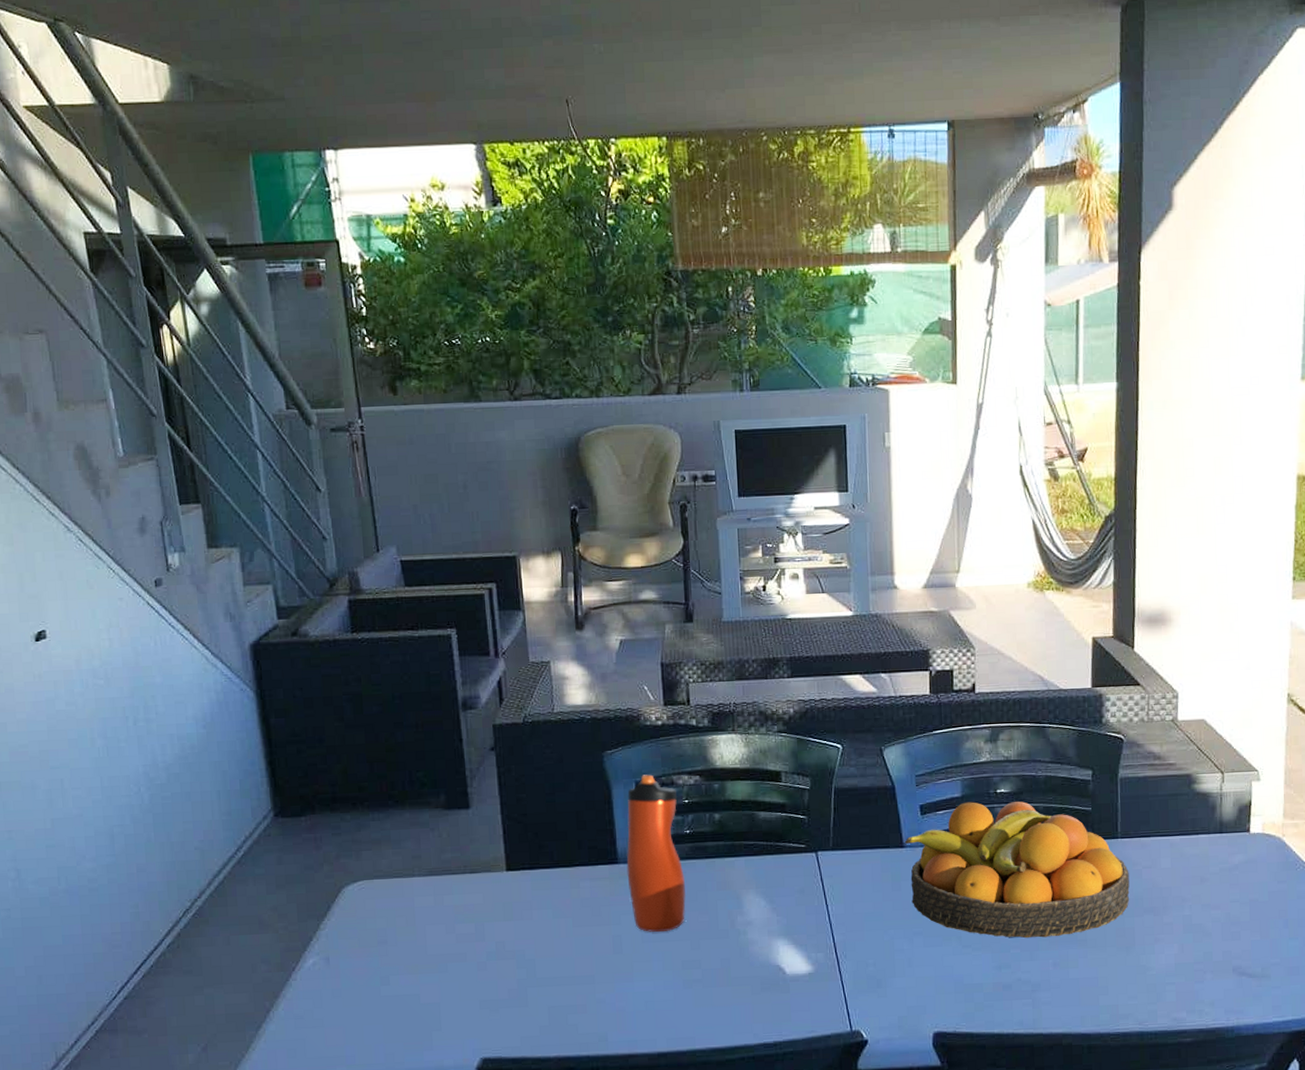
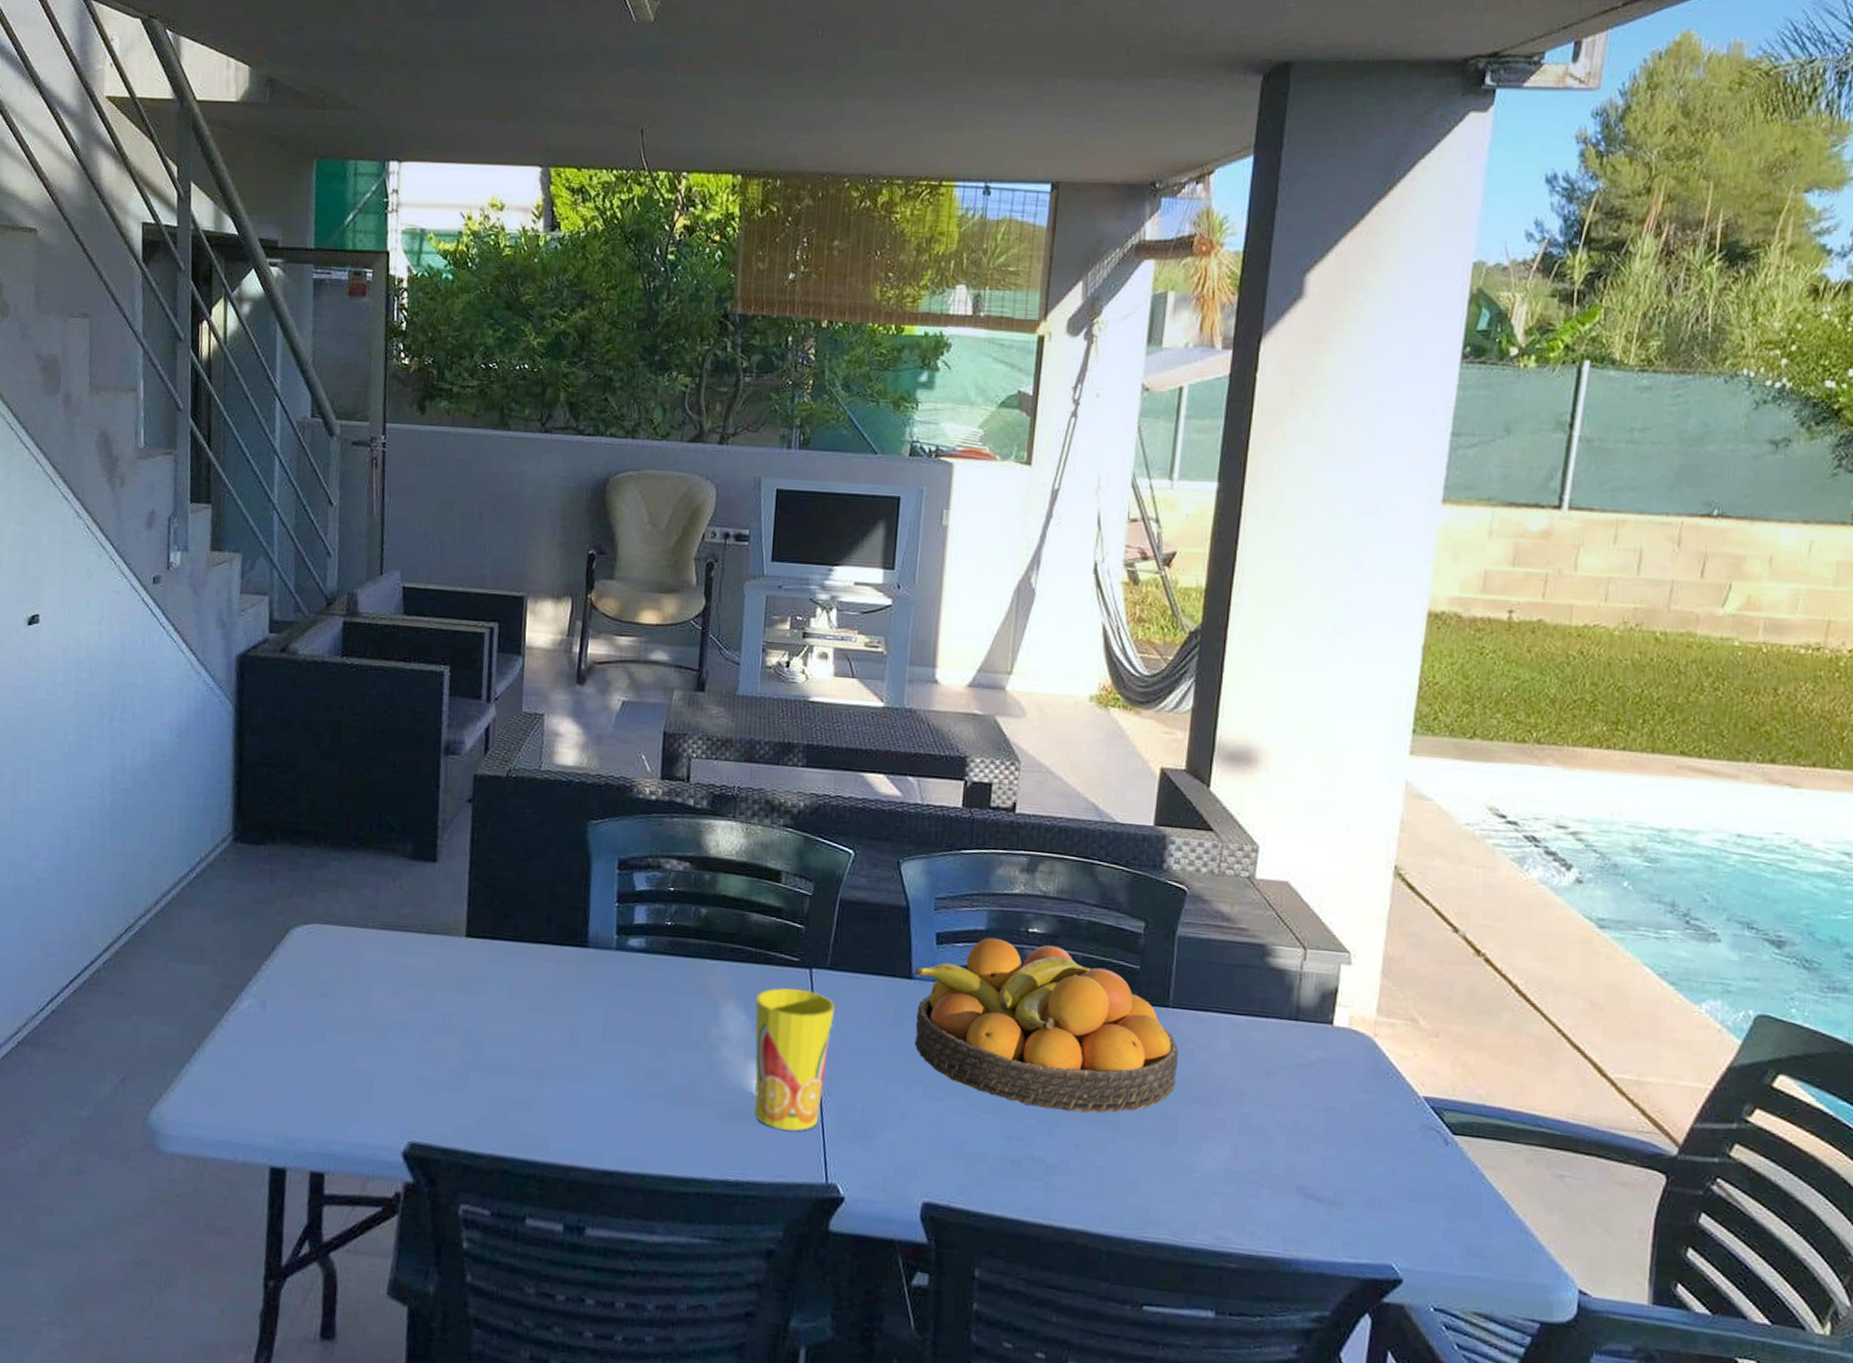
water bottle: present [626,774,686,933] -> none [595,852,662,1033]
cup: none [772,870,841,993] -> present [755,987,835,1131]

